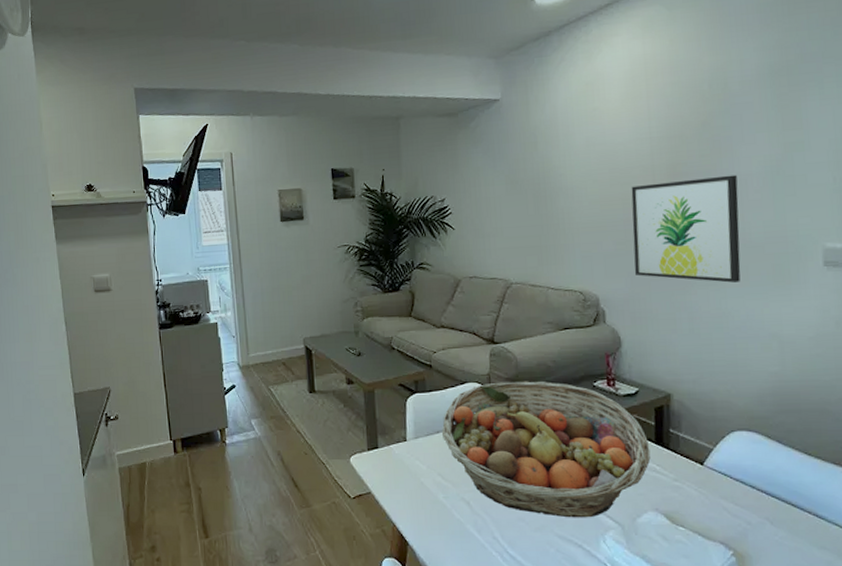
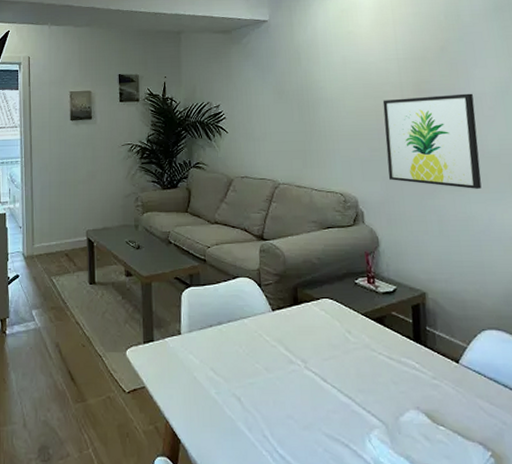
fruit basket: present [441,381,651,518] -> none [214,277,410,416]

